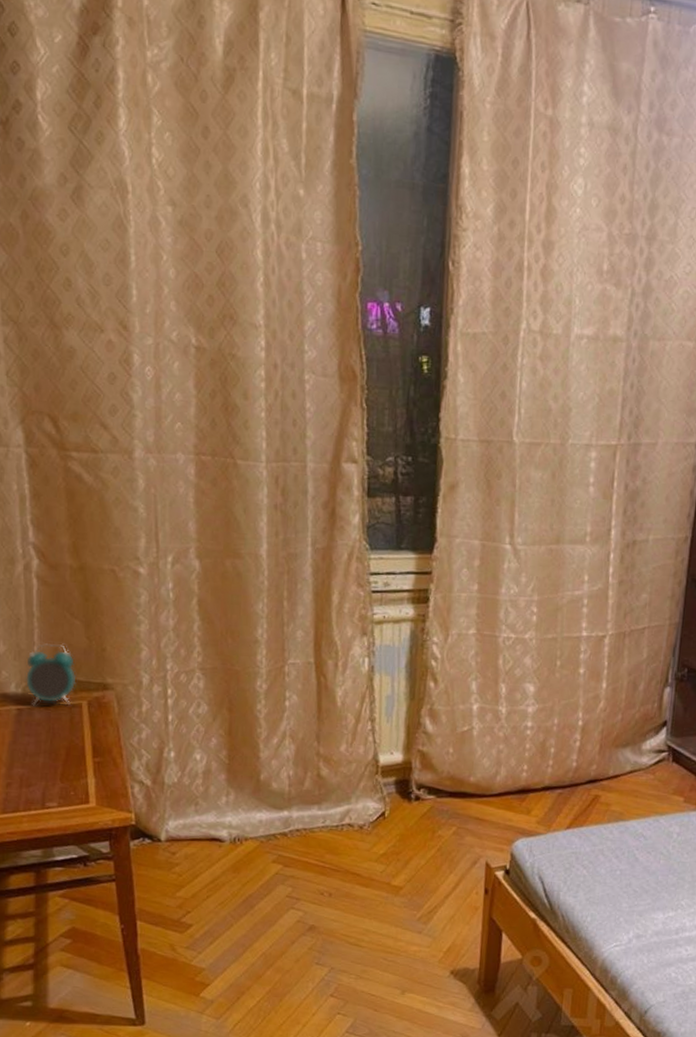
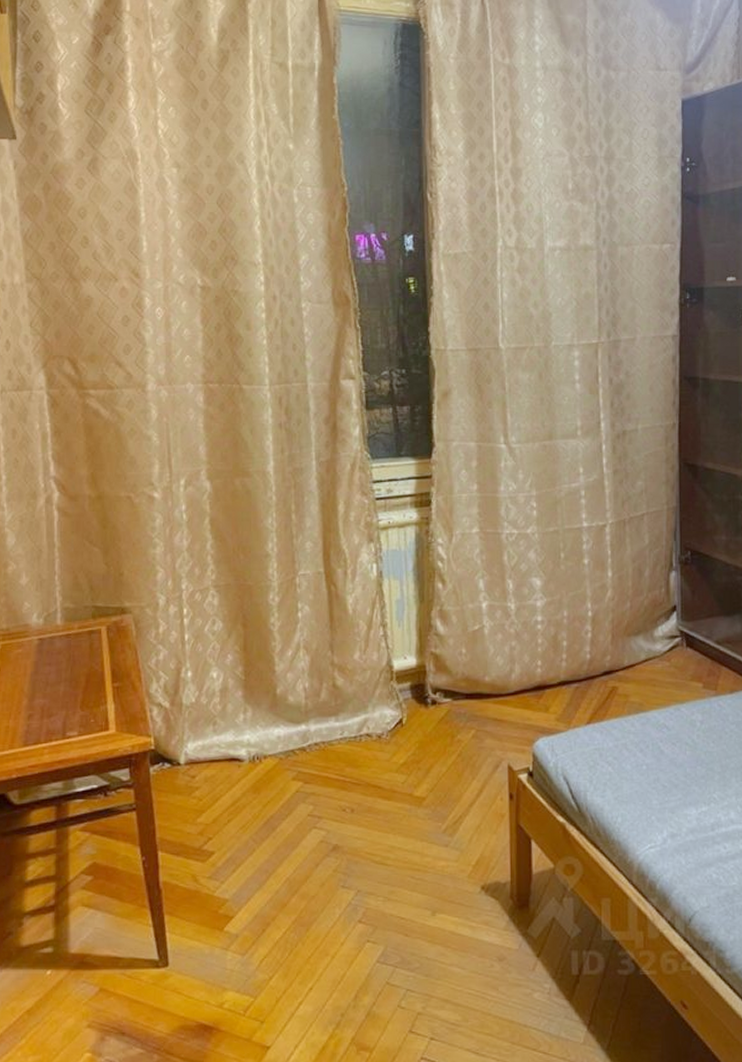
alarm clock: present [26,643,77,706] -> none [47,572,96,635]

